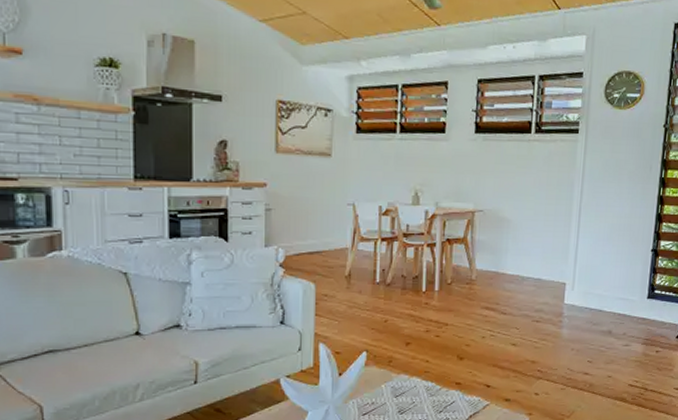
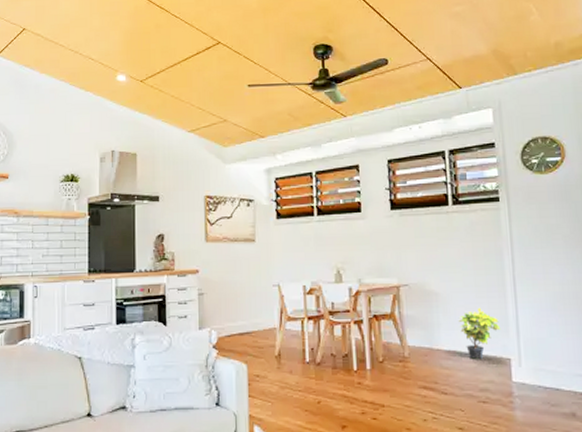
potted plant: none [525,235,562,283] -> present [458,307,501,359]

